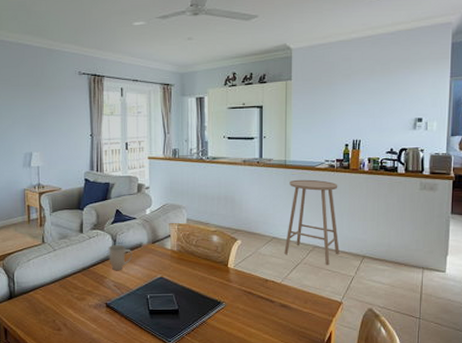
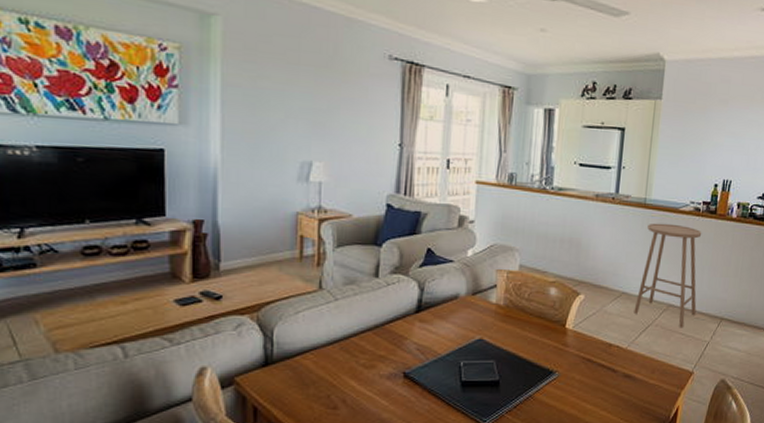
mug: present [108,244,133,271] -> none [412,294,445,330]

